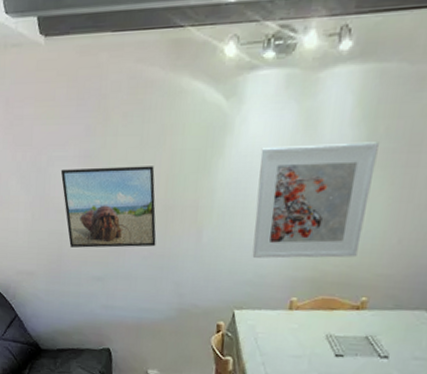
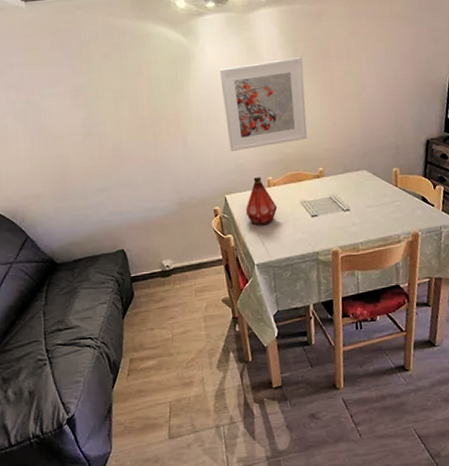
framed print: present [60,166,157,248] -> none [54,92,150,167]
bottle: none [254,295,295,355] -> present [245,177,278,226]

